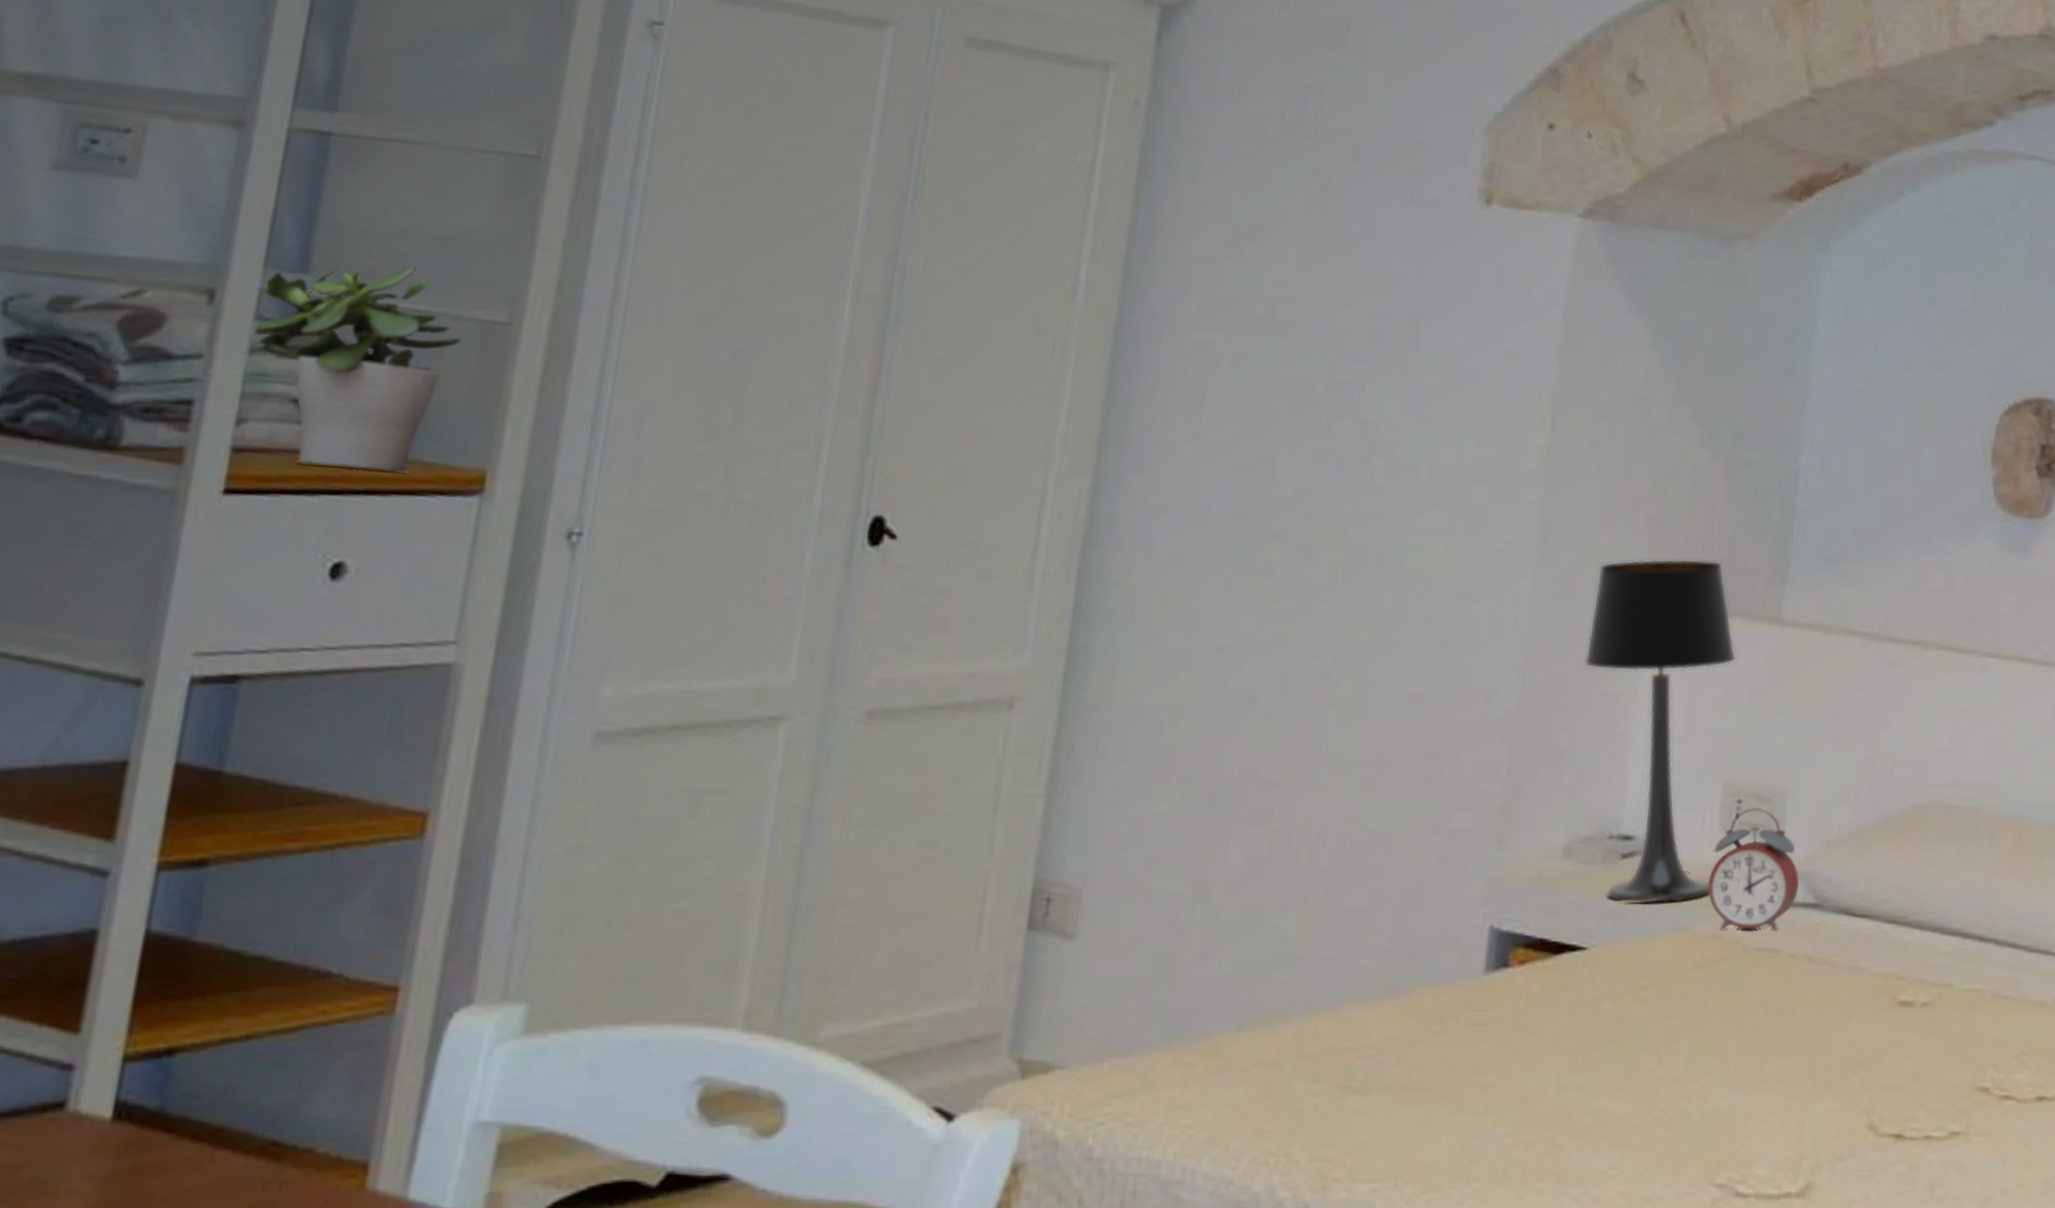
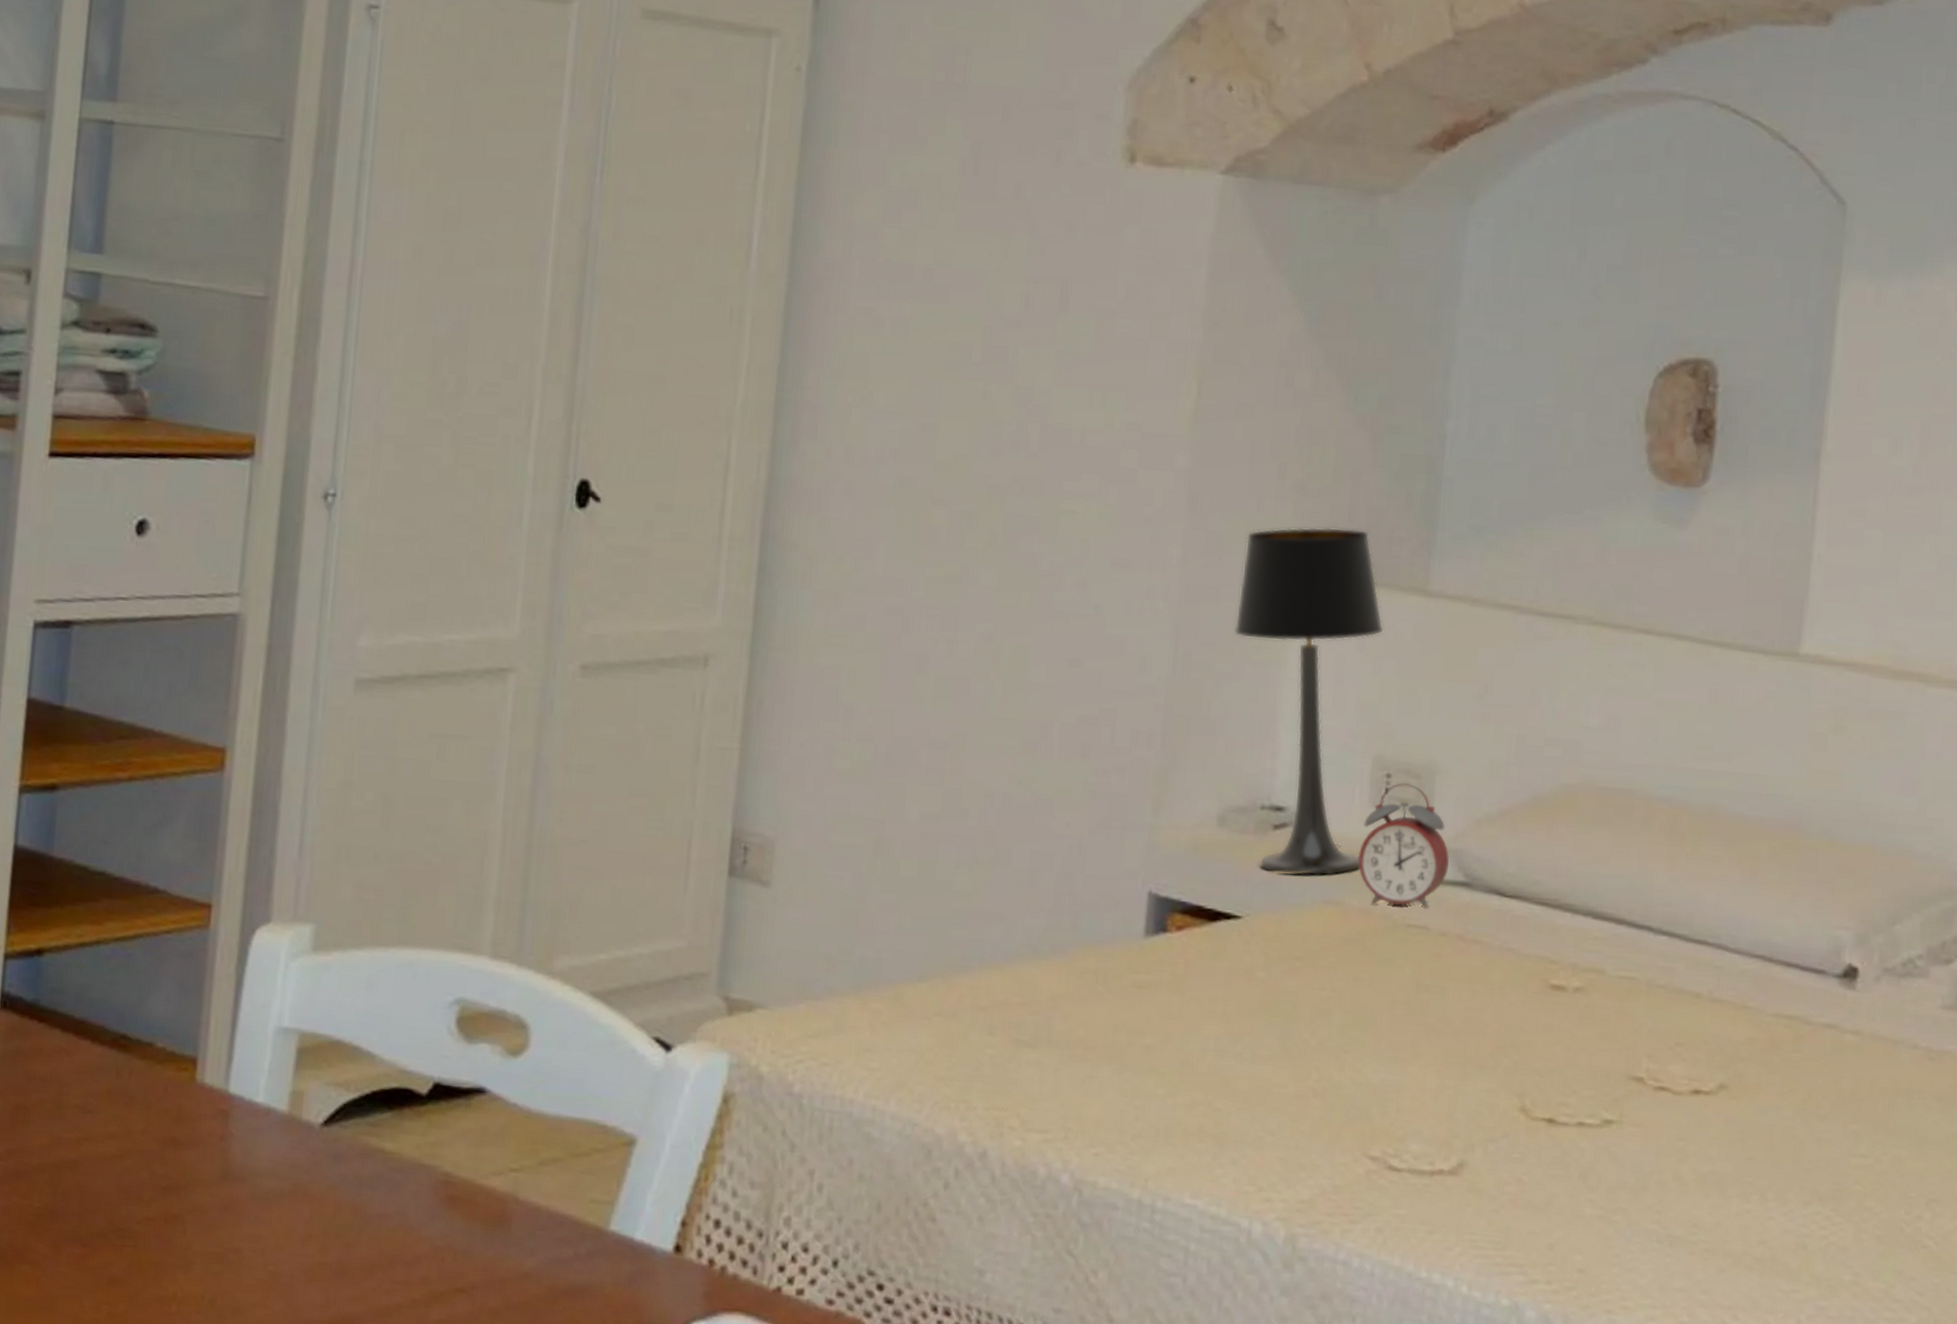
potted plant: present [252,266,462,472] -> none [63,246,229,437]

